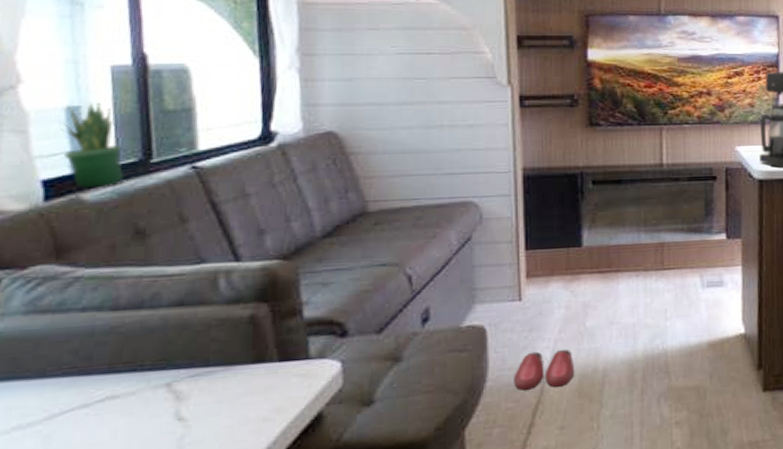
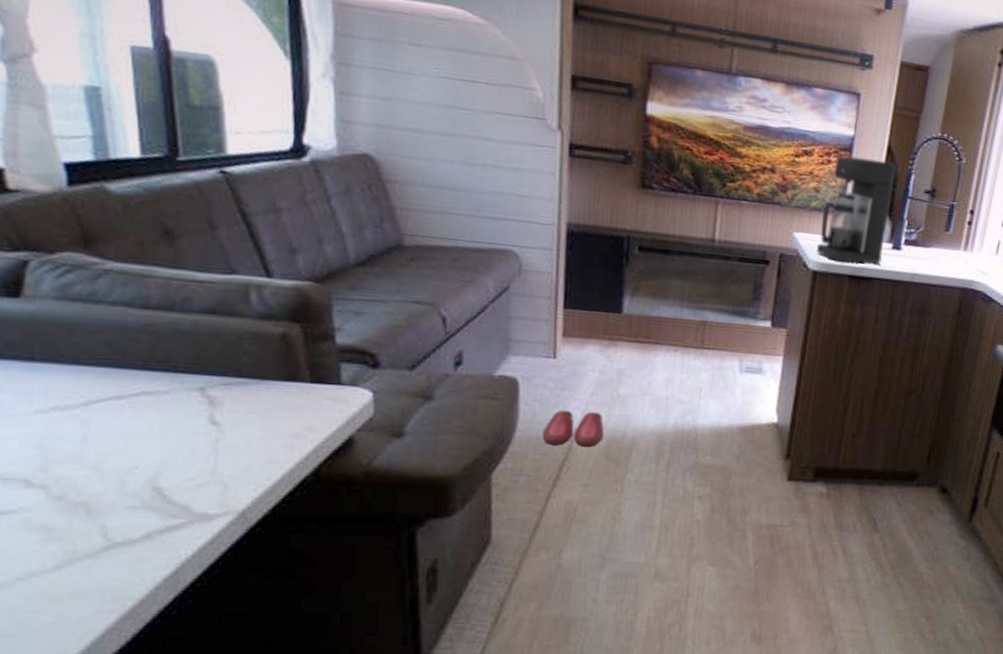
planter: present [60,102,125,190] -> none [80,83,150,181]

